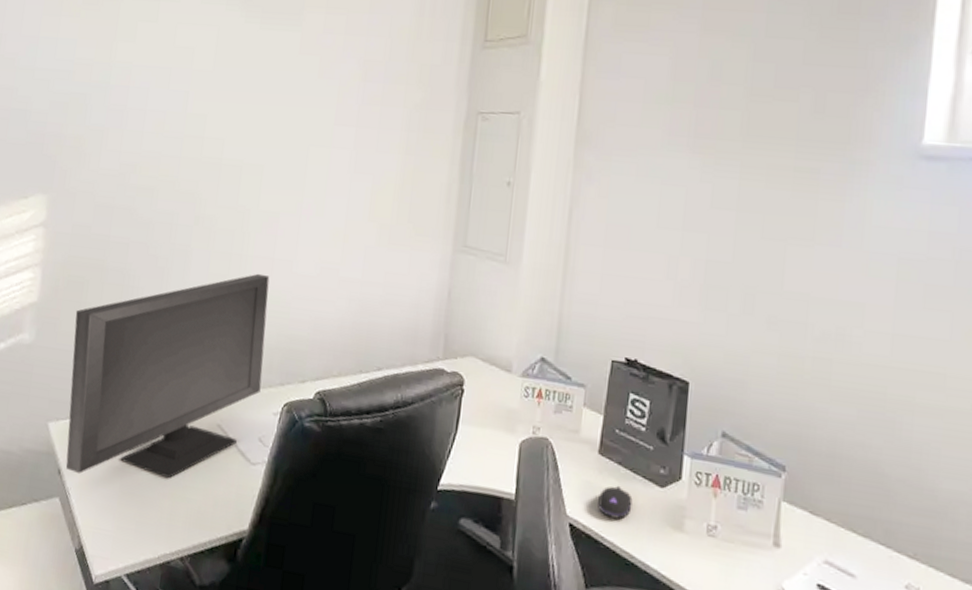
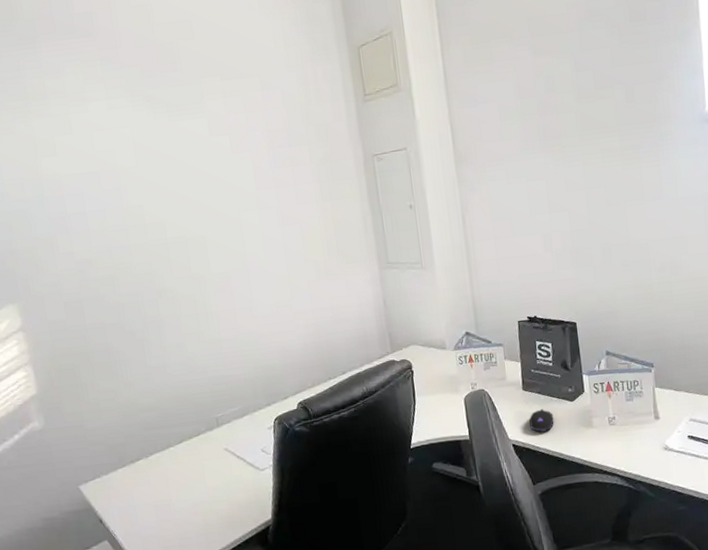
computer monitor: present [65,273,270,479] -> none [74,323,253,518]

